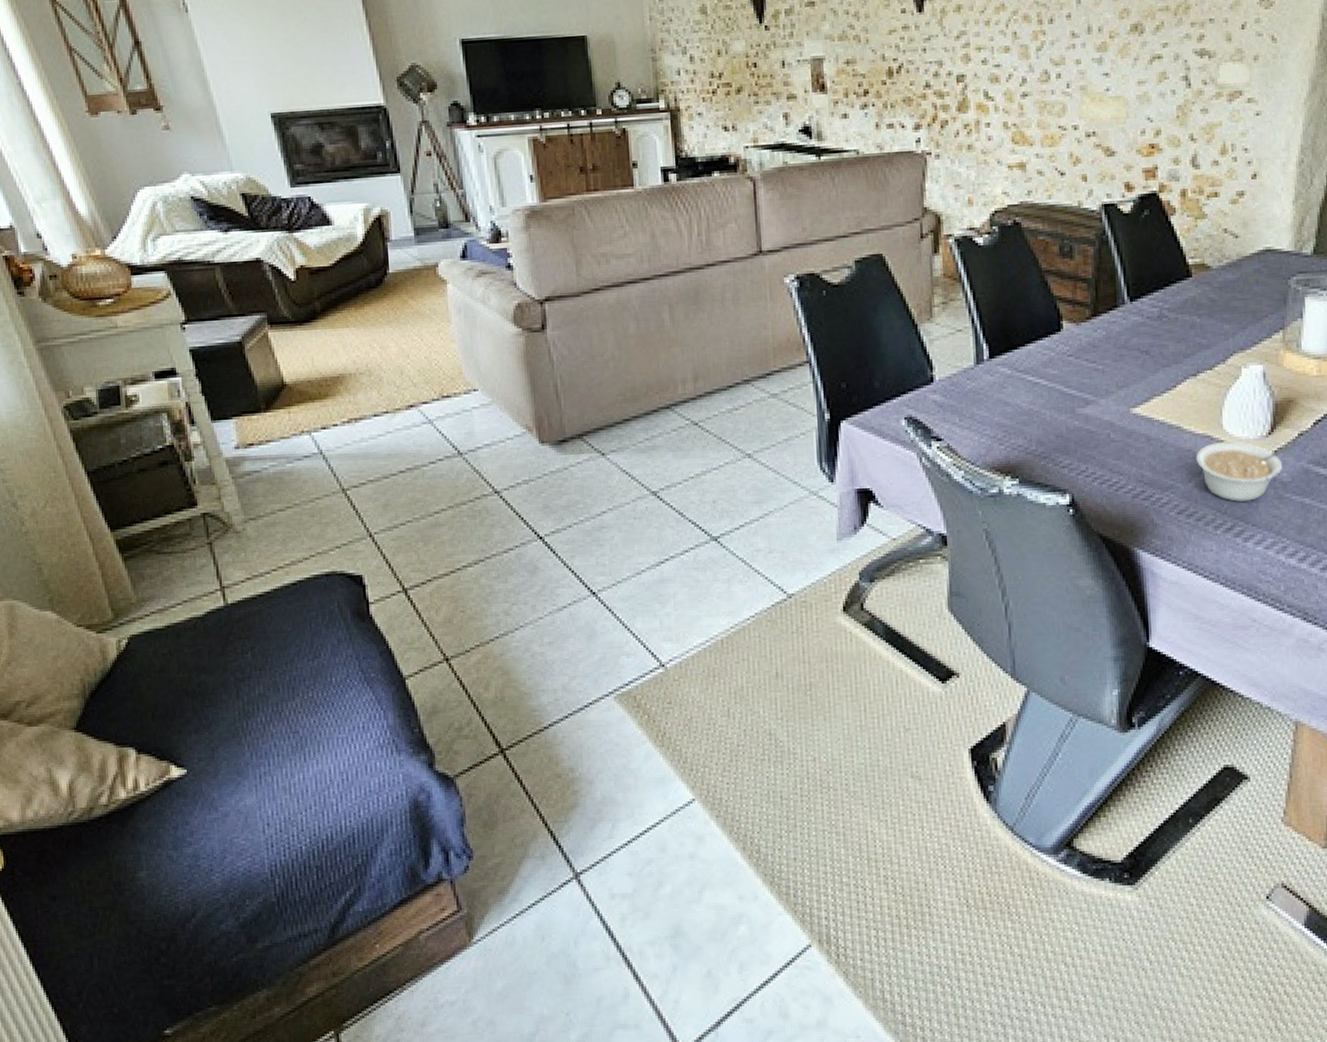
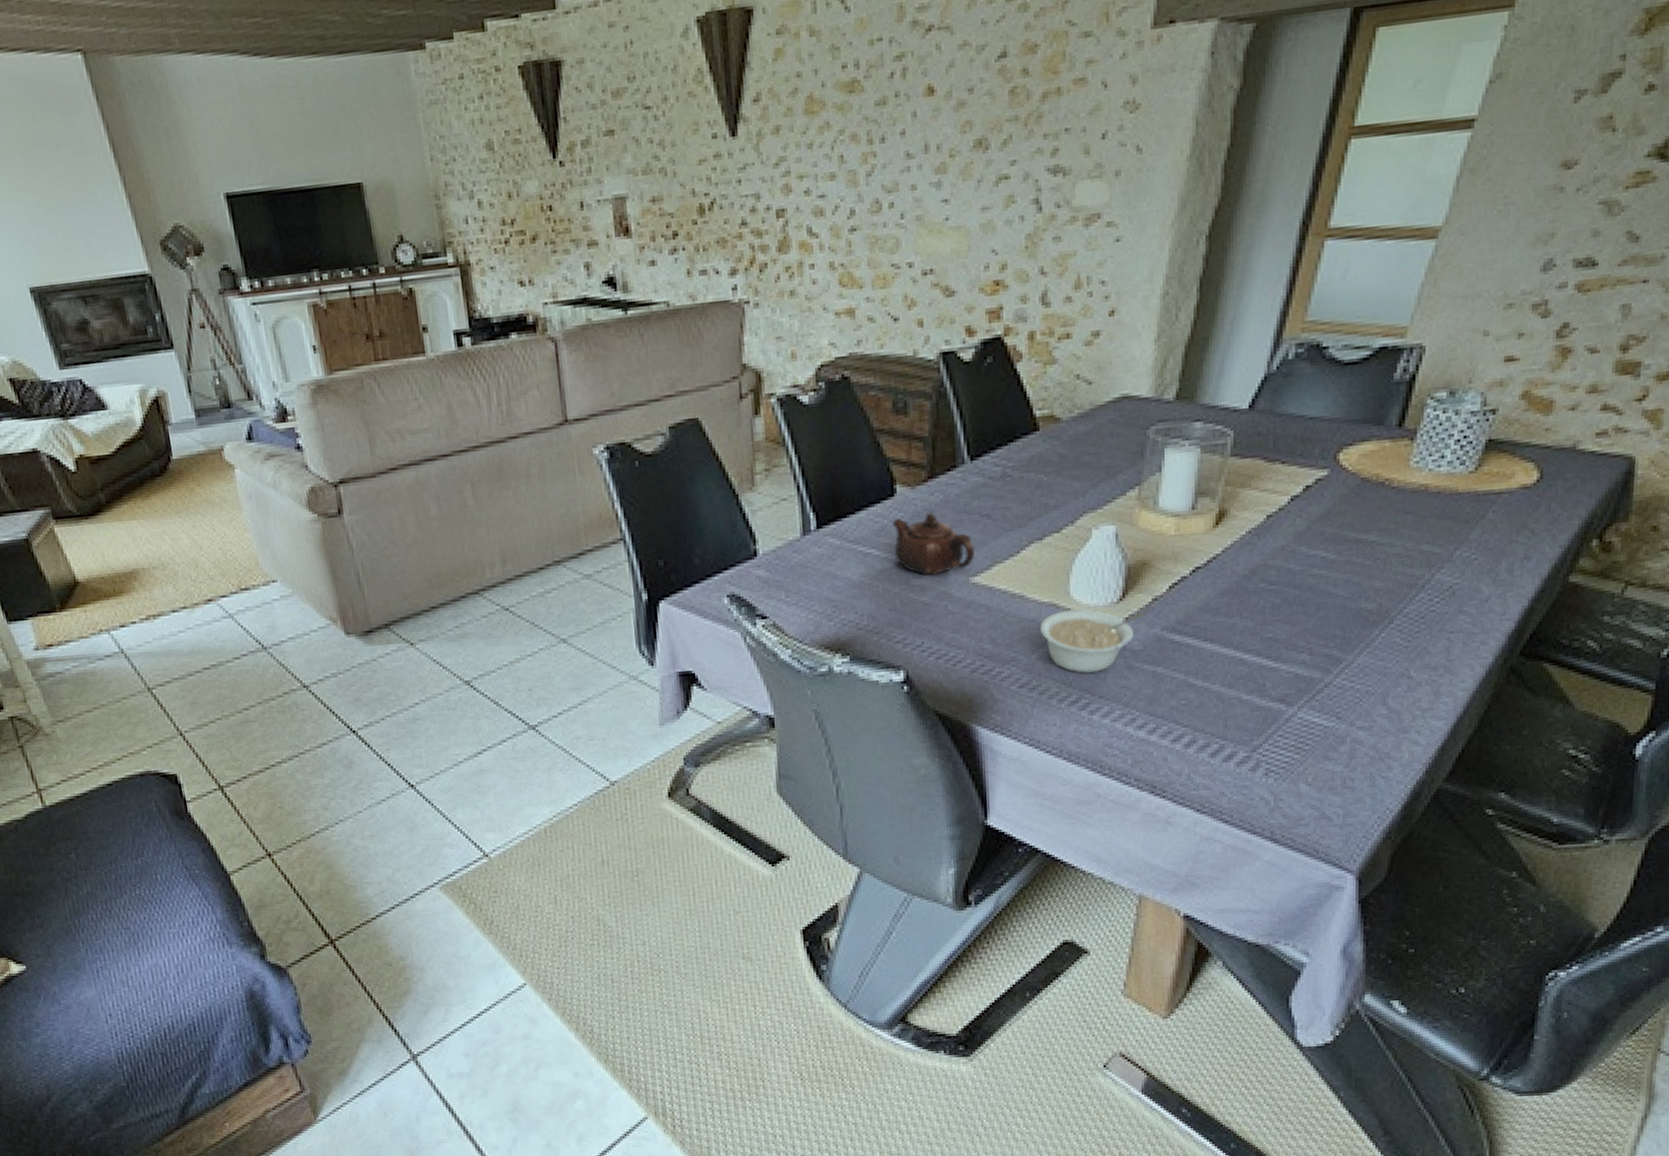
teapot: none [1059,347,1135,405] -> present [893,512,975,575]

